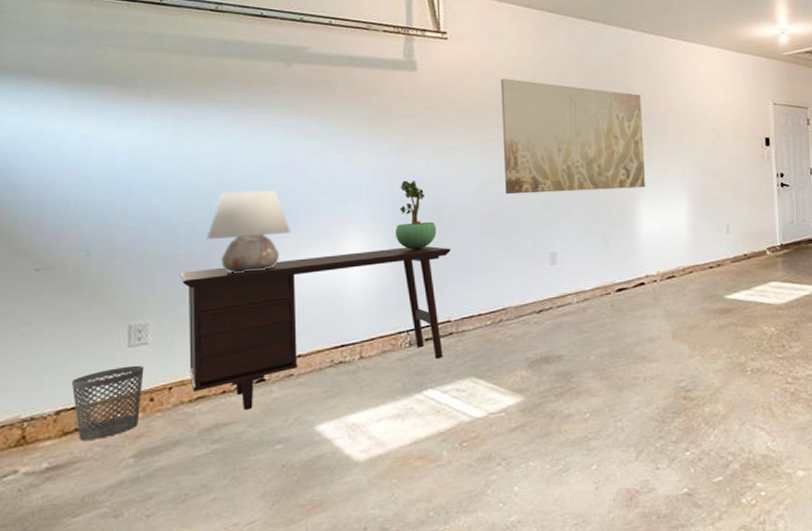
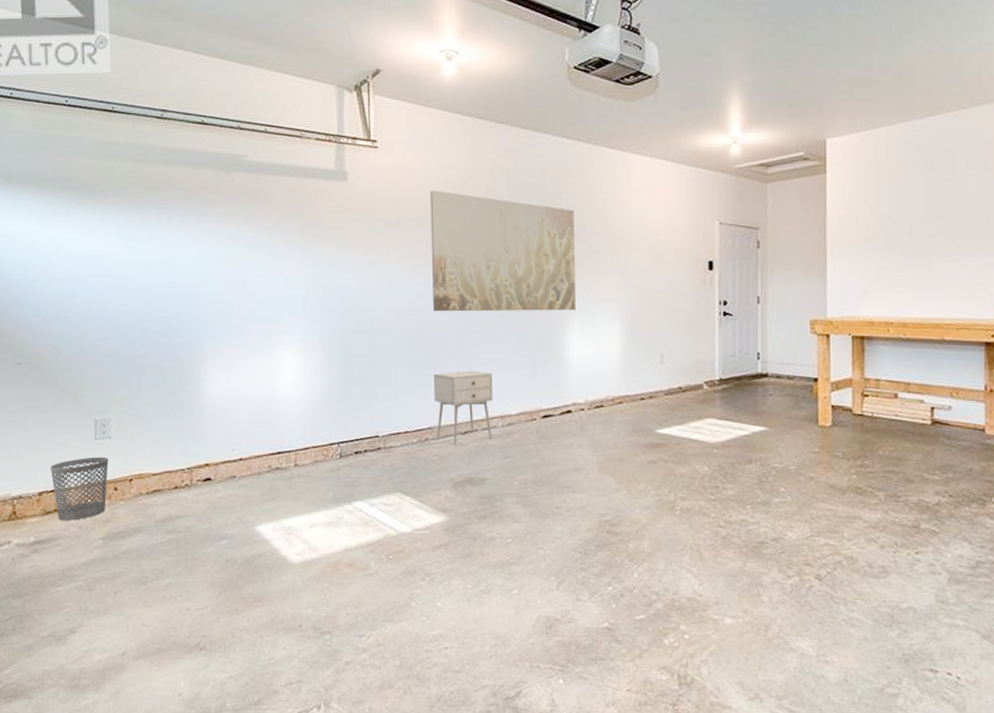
desk: present [180,245,451,410] -> none [136,360,379,506]
table lamp: present [207,190,291,273] -> none [158,297,232,377]
potted plant: present [396,180,437,250] -> none [327,293,366,364]
nightstand: none [507,249,568,324] -> present [433,370,493,445]

